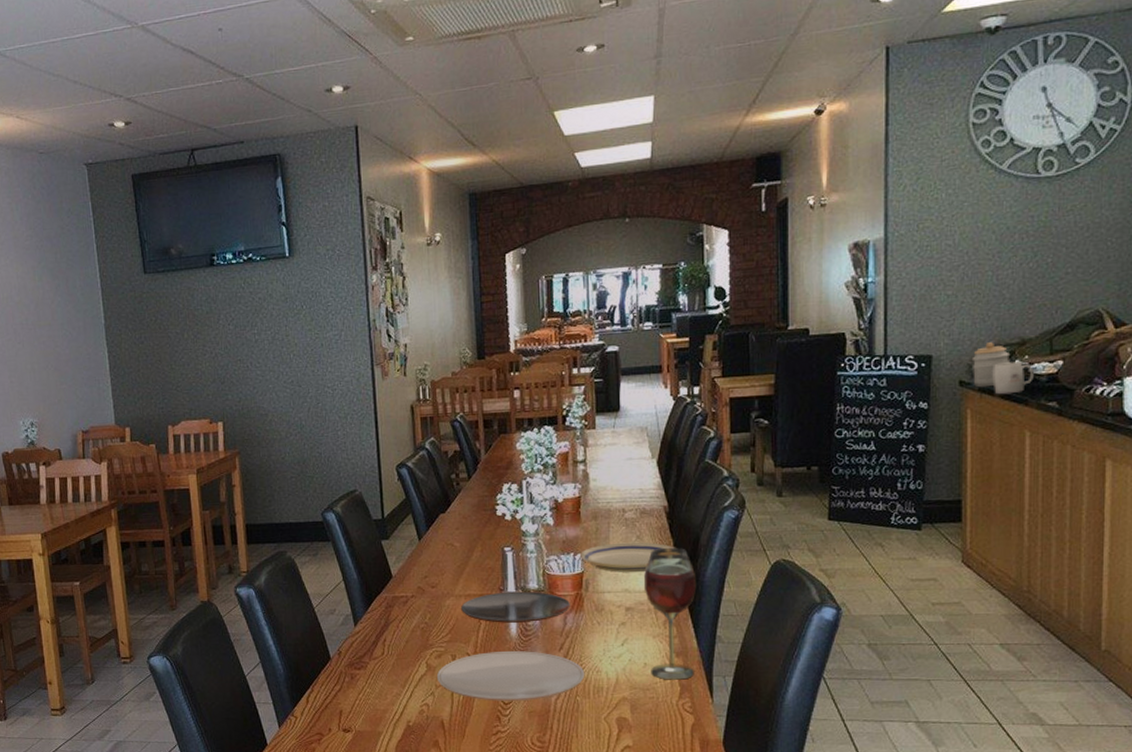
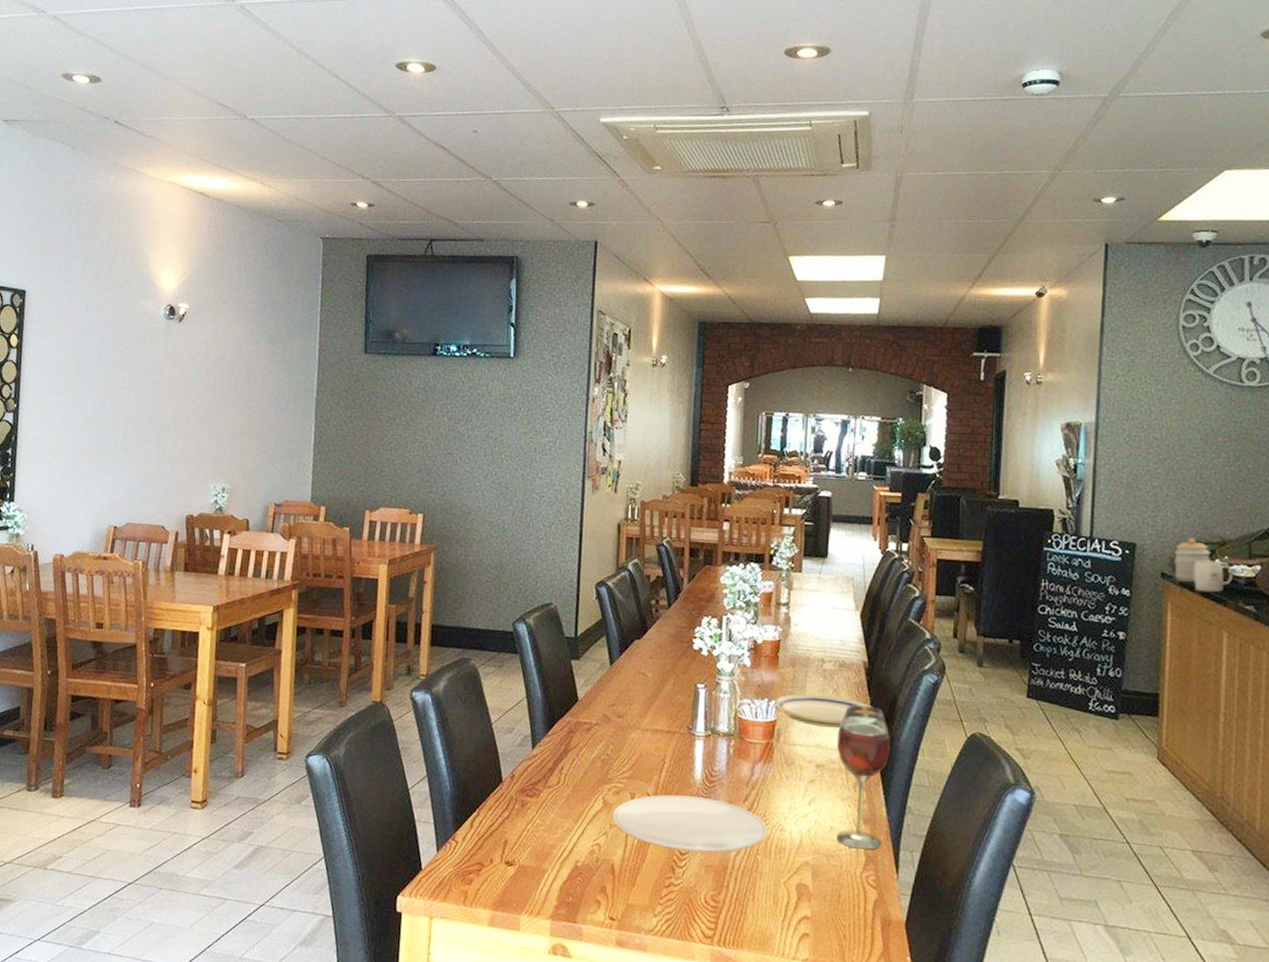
plate: present [460,591,571,623] -> none [645,731,761,768]

